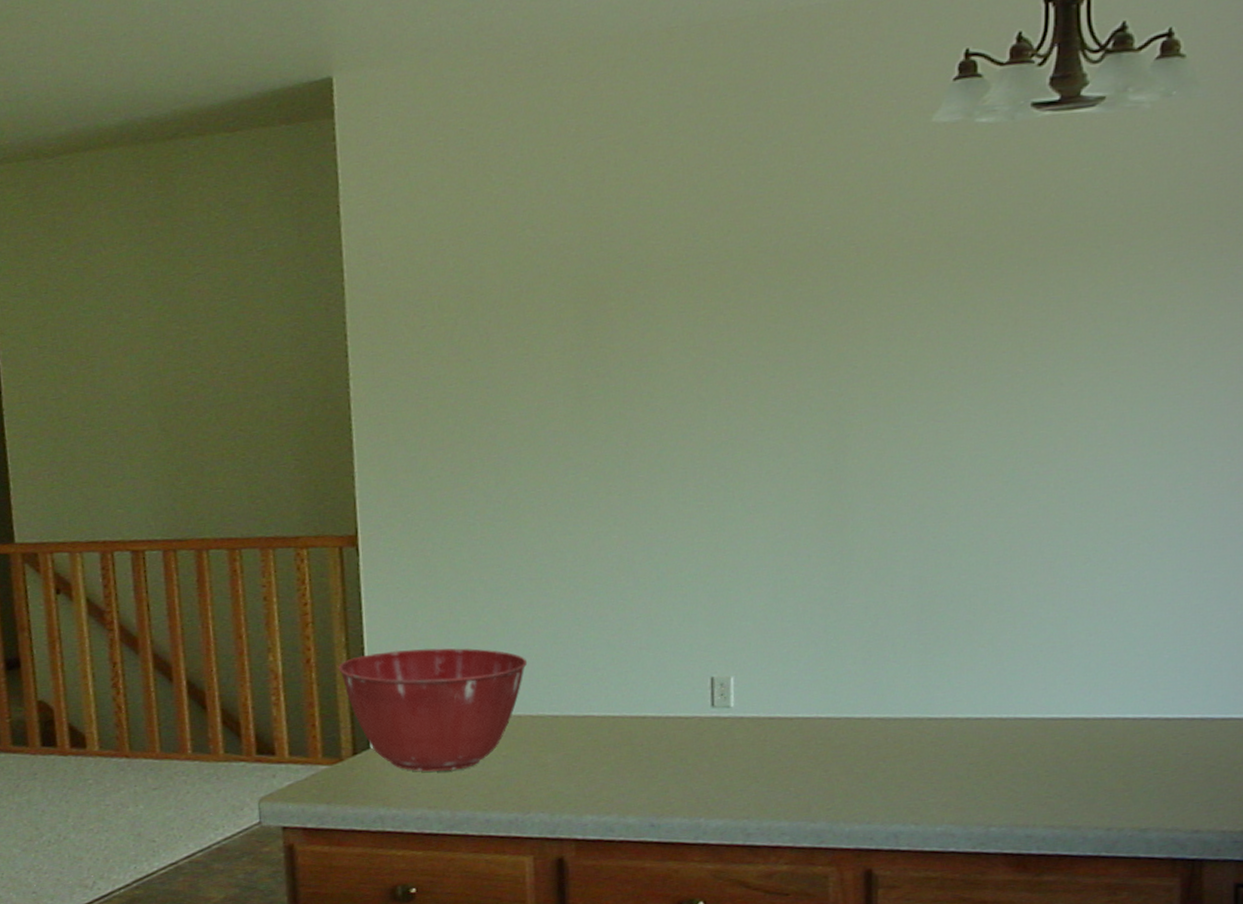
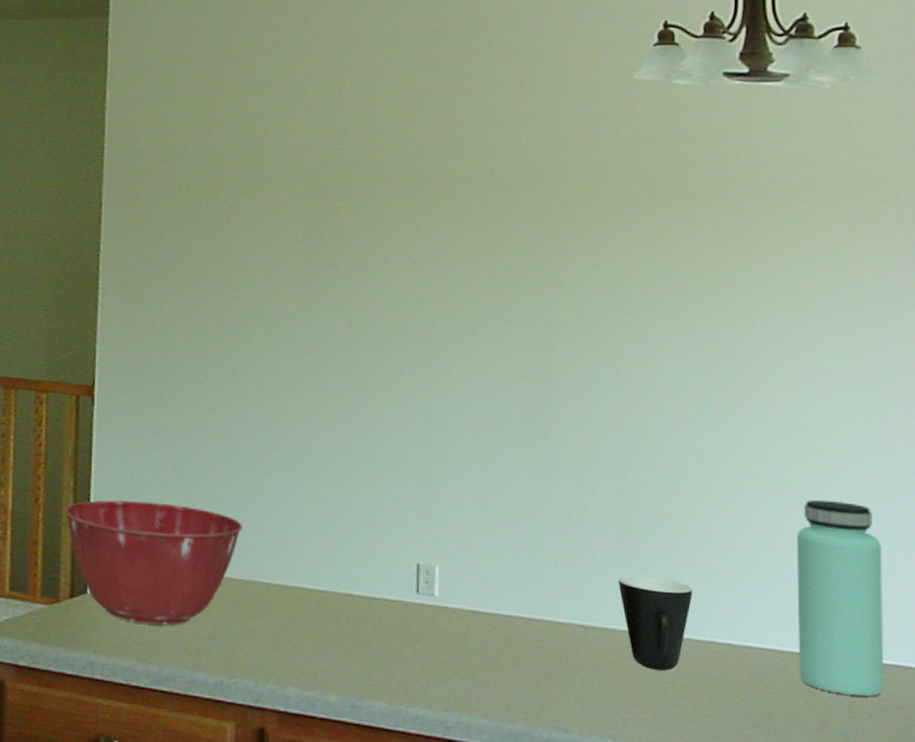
mug: none [919,660,996,753] -> present [618,575,693,671]
bottle: none [1103,561,1191,753] -> present [797,499,884,696]

